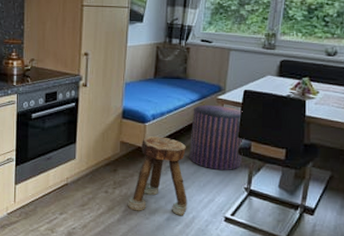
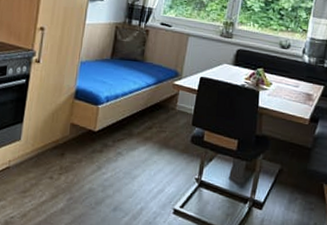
stool: present [127,136,187,216] -> none [72,119,139,207]
pouf: present [189,105,245,170] -> none [141,90,198,159]

